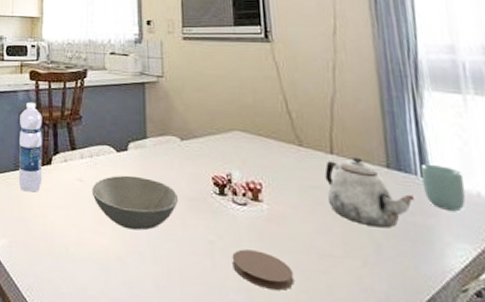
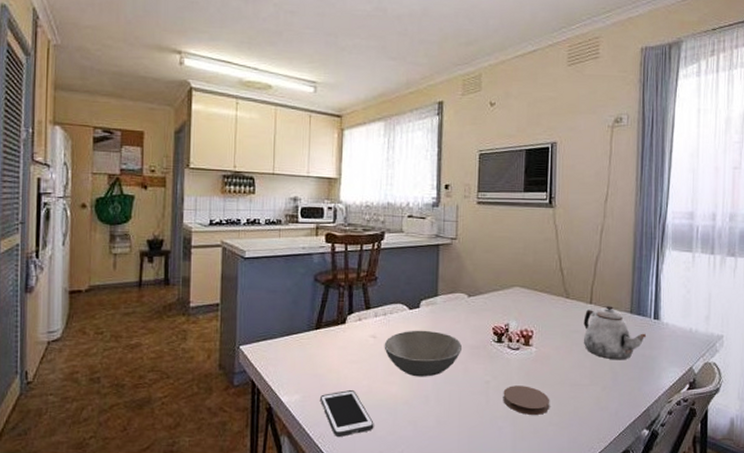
water bottle: present [18,102,42,193] -> none [312,264,338,350]
cell phone: none [28,238,85,293] -> present [320,390,374,438]
cup: present [420,163,466,211] -> none [653,308,683,343]

